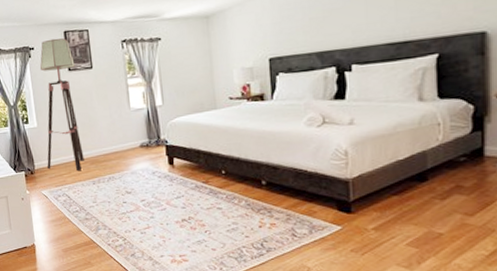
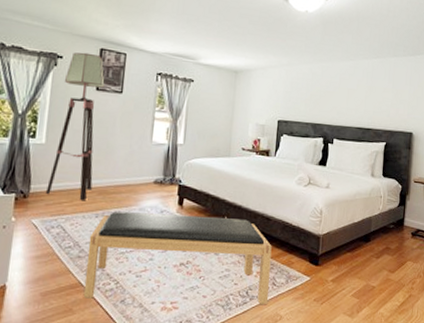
bench: none [91,171,290,256] -> present [84,211,272,304]

